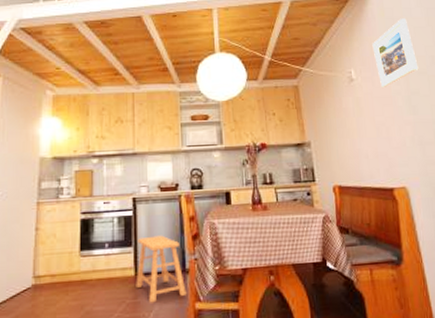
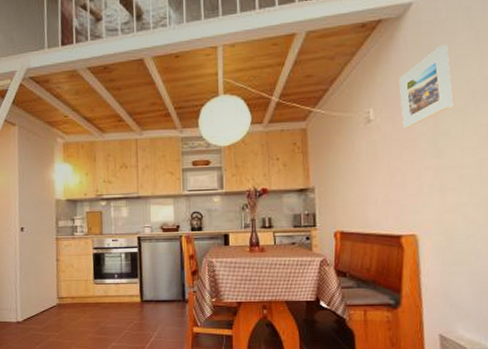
stool: present [136,235,187,303] -> none [141,270,186,325]

